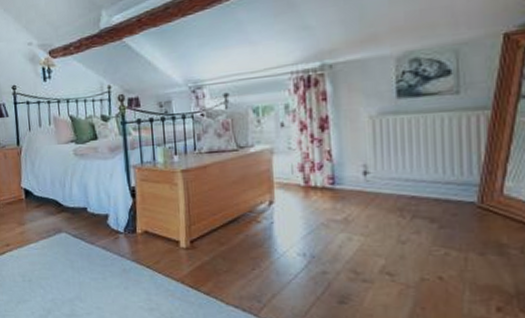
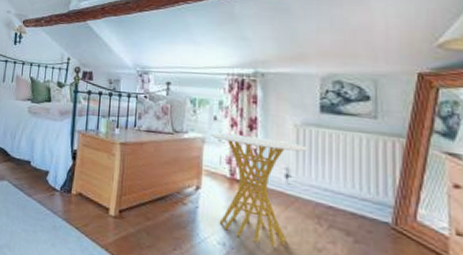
side table: none [278,136,385,248] -> present [210,132,307,246]

